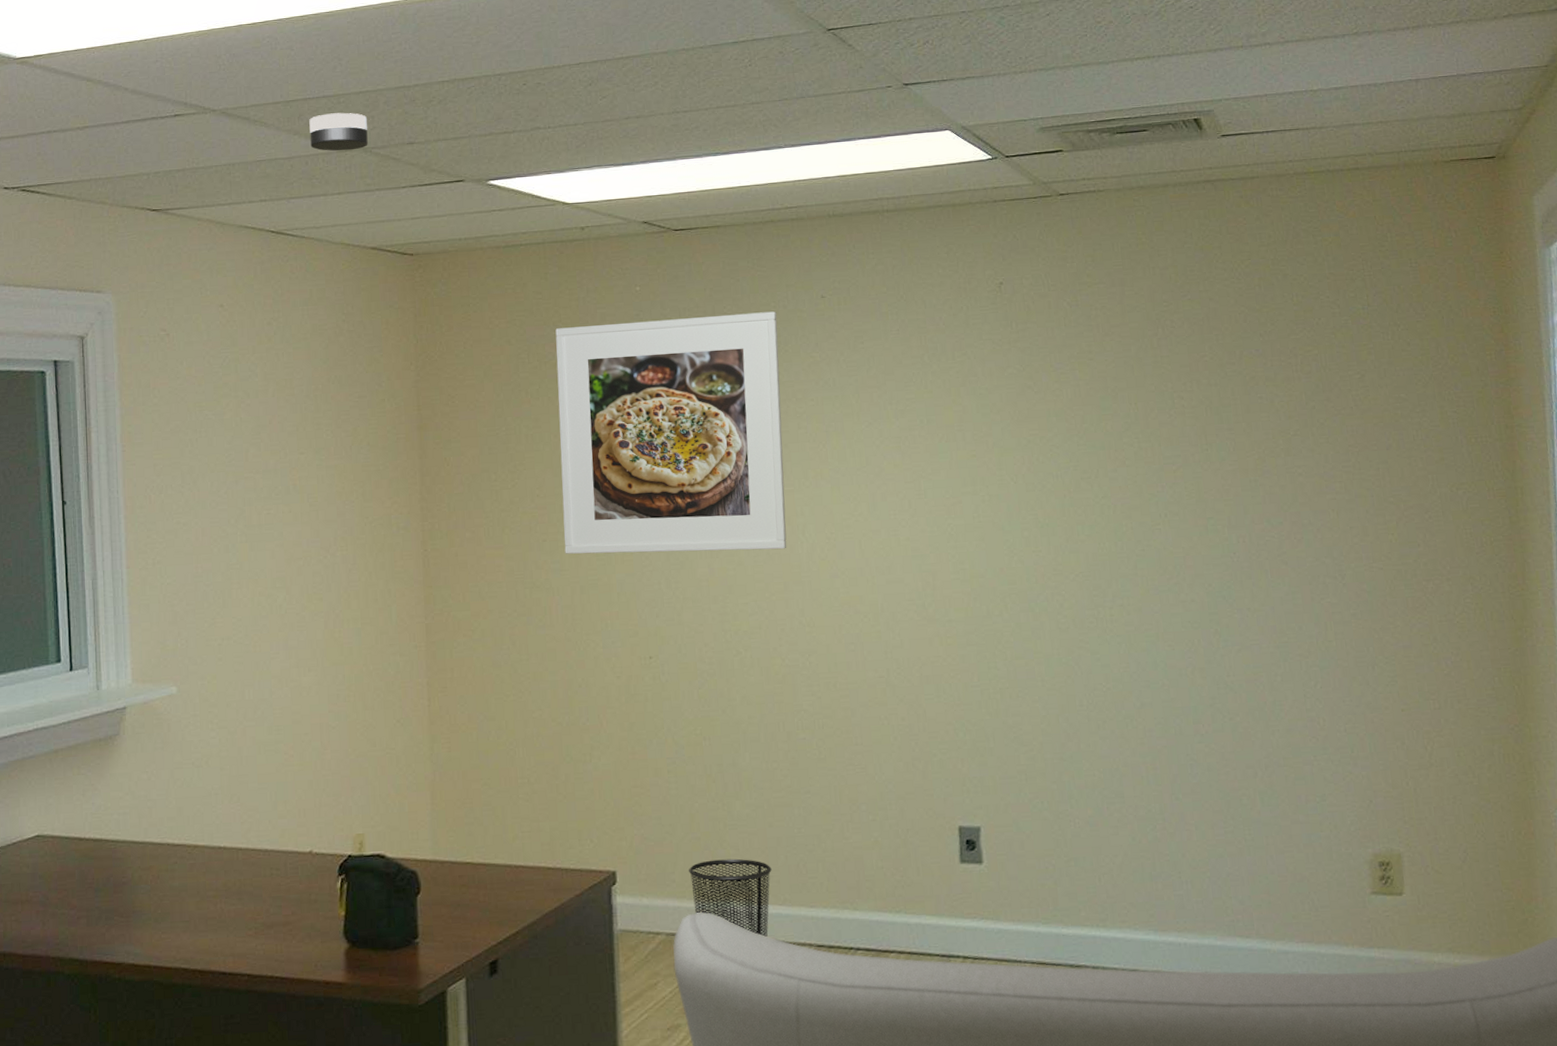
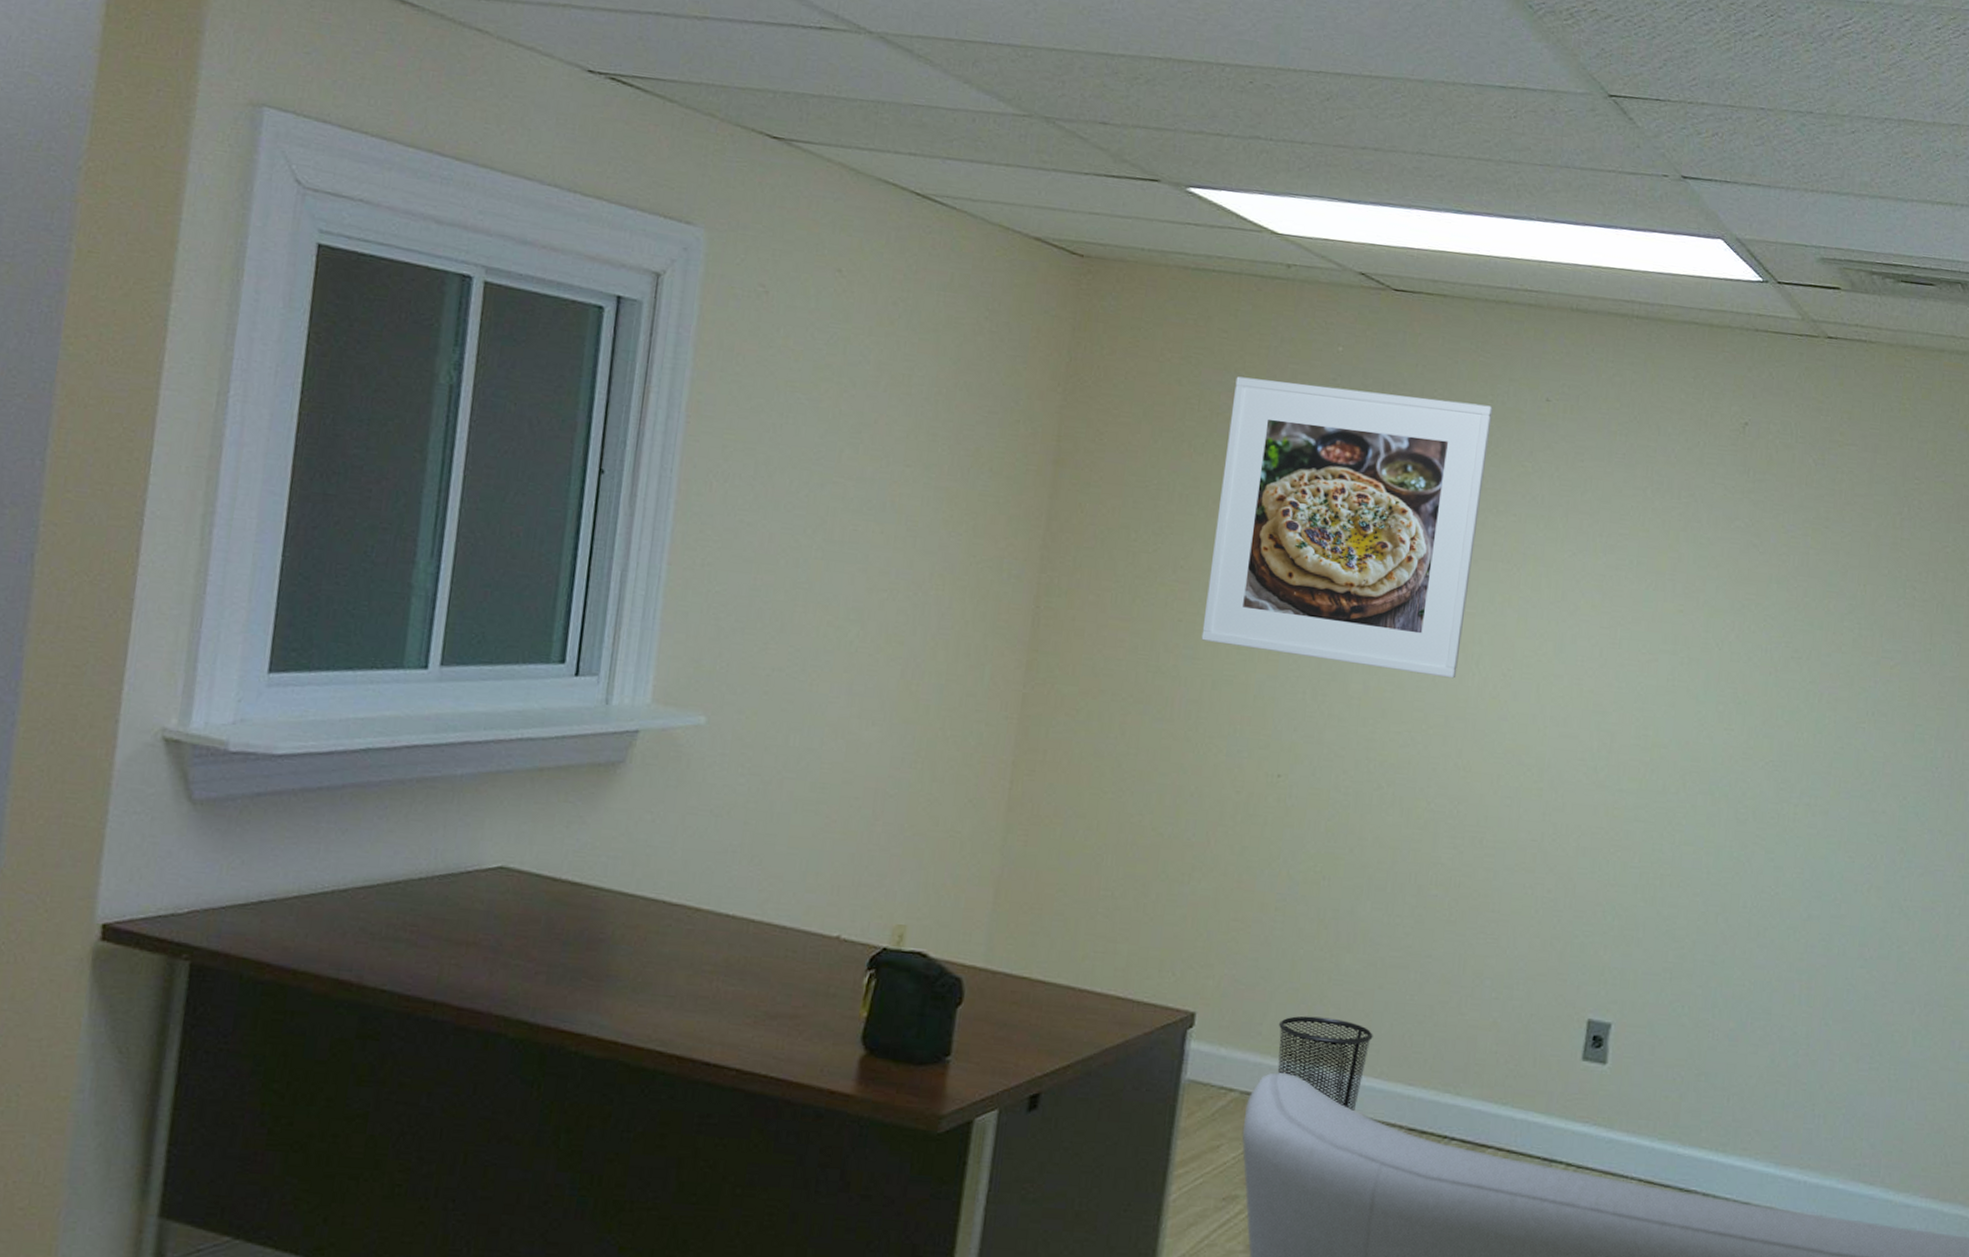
smoke detector: present [309,112,368,152] -> none [982,65,1057,117]

